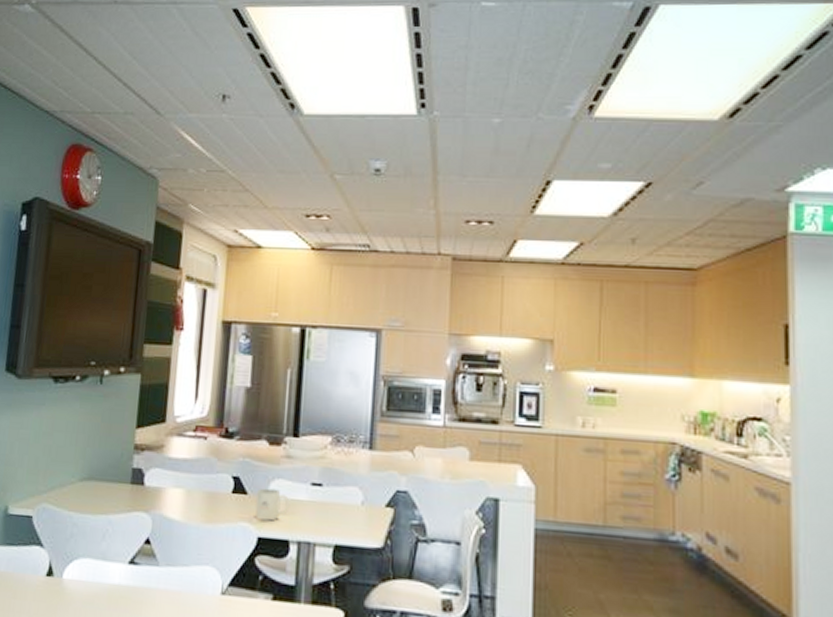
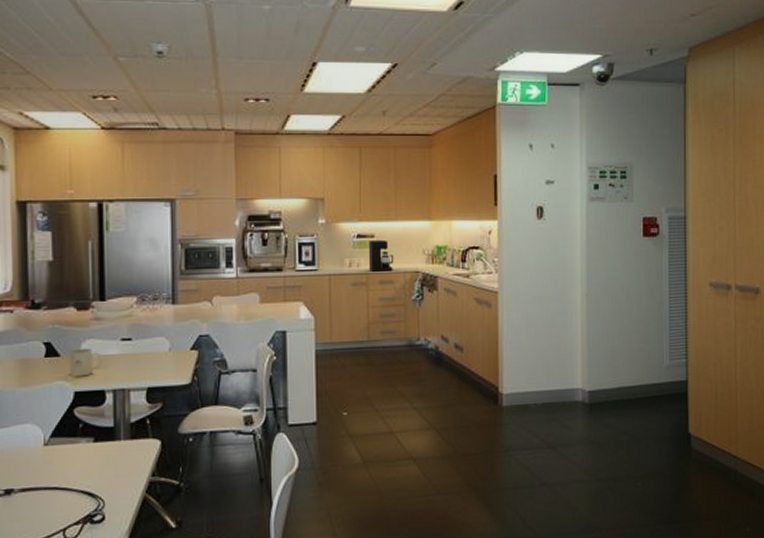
coffee maker: none [607,395,642,439] -> present [368,239,394,273]

